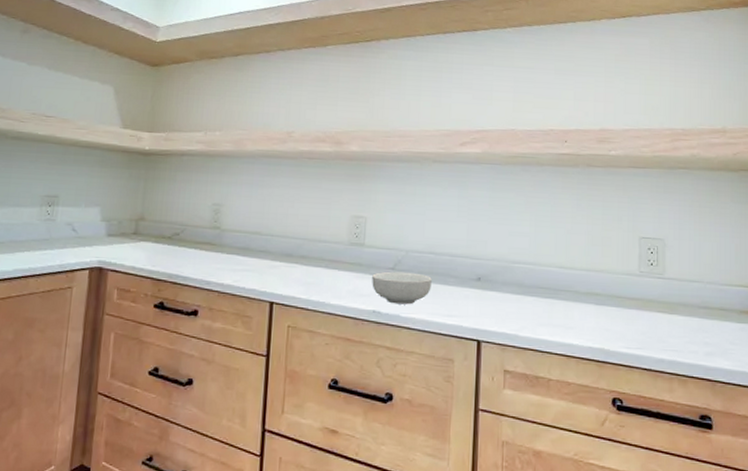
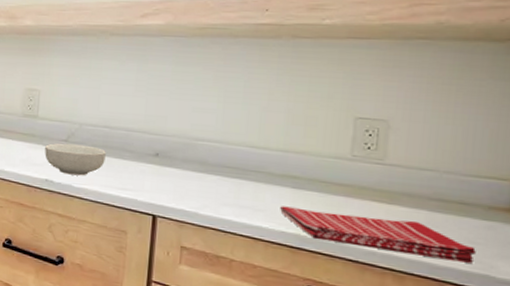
dish towel: none [587,322,735,362] -> present [280,206,476,263]

